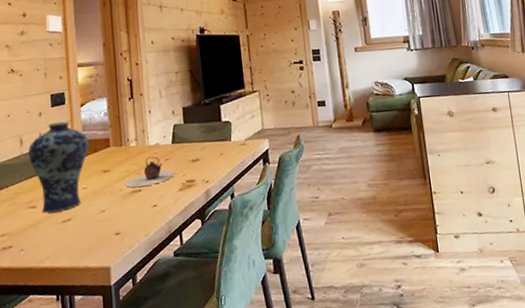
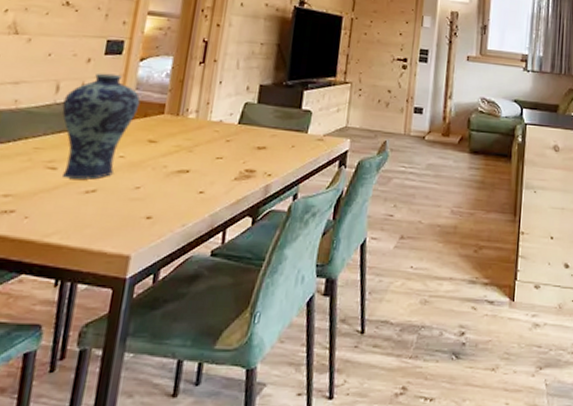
teapot: present [125,156,176,188] -> none [172,134,235,168]

